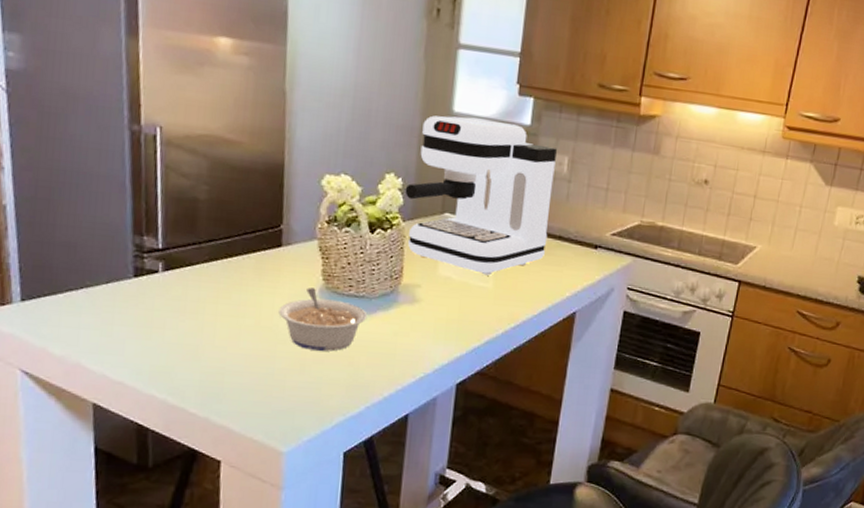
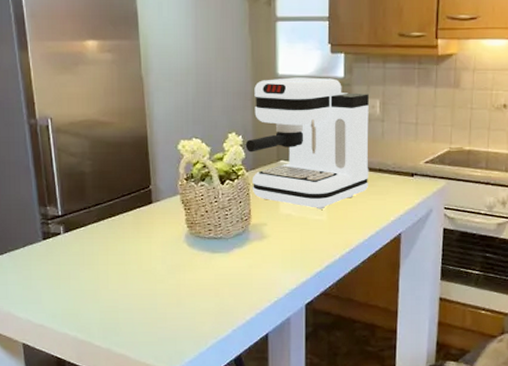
legume: present [278,287,368,352] -> none [155,235,226,286]

